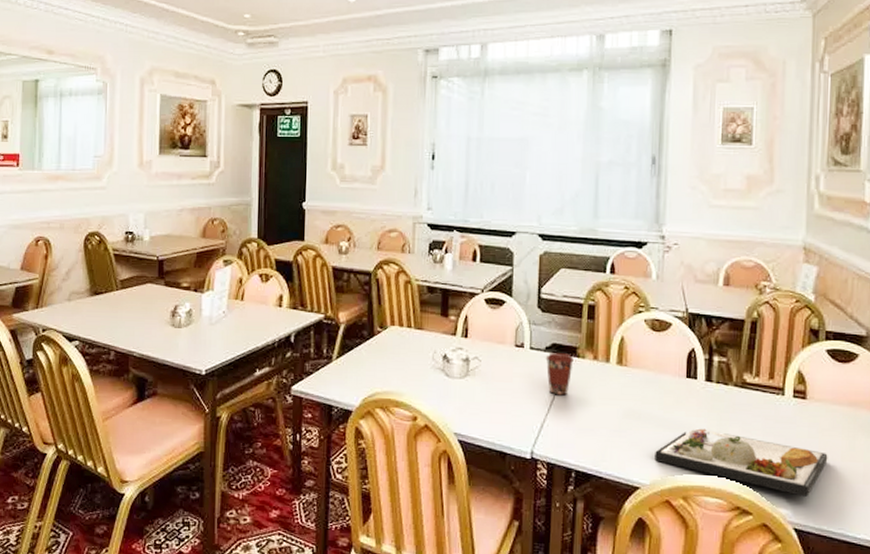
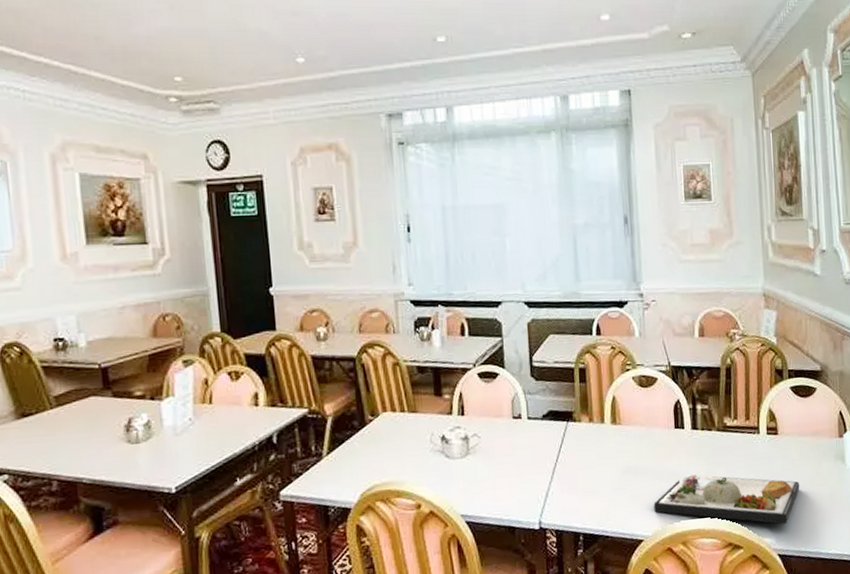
coffee cup: present [545,353,574,396] -> none [543,419,571,462]

